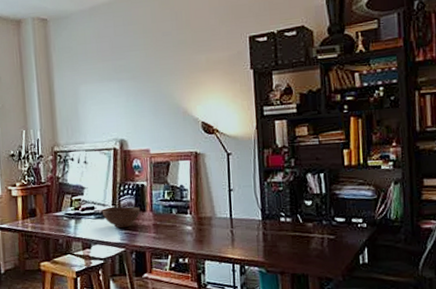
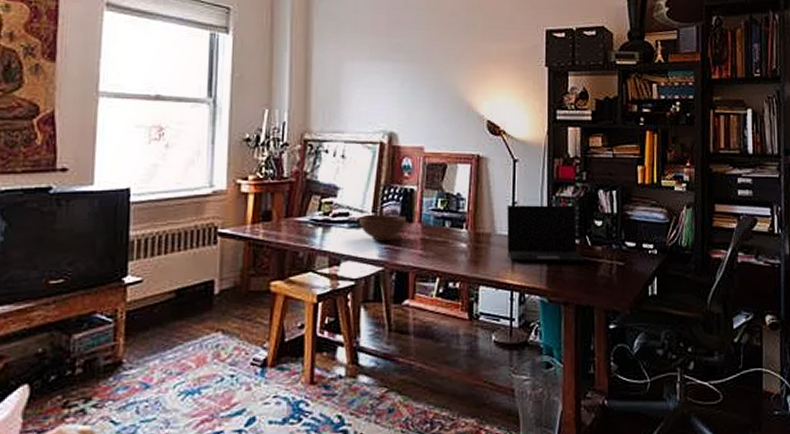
laptop: none [224,189,299,240] -> present [507,205,586,263]

